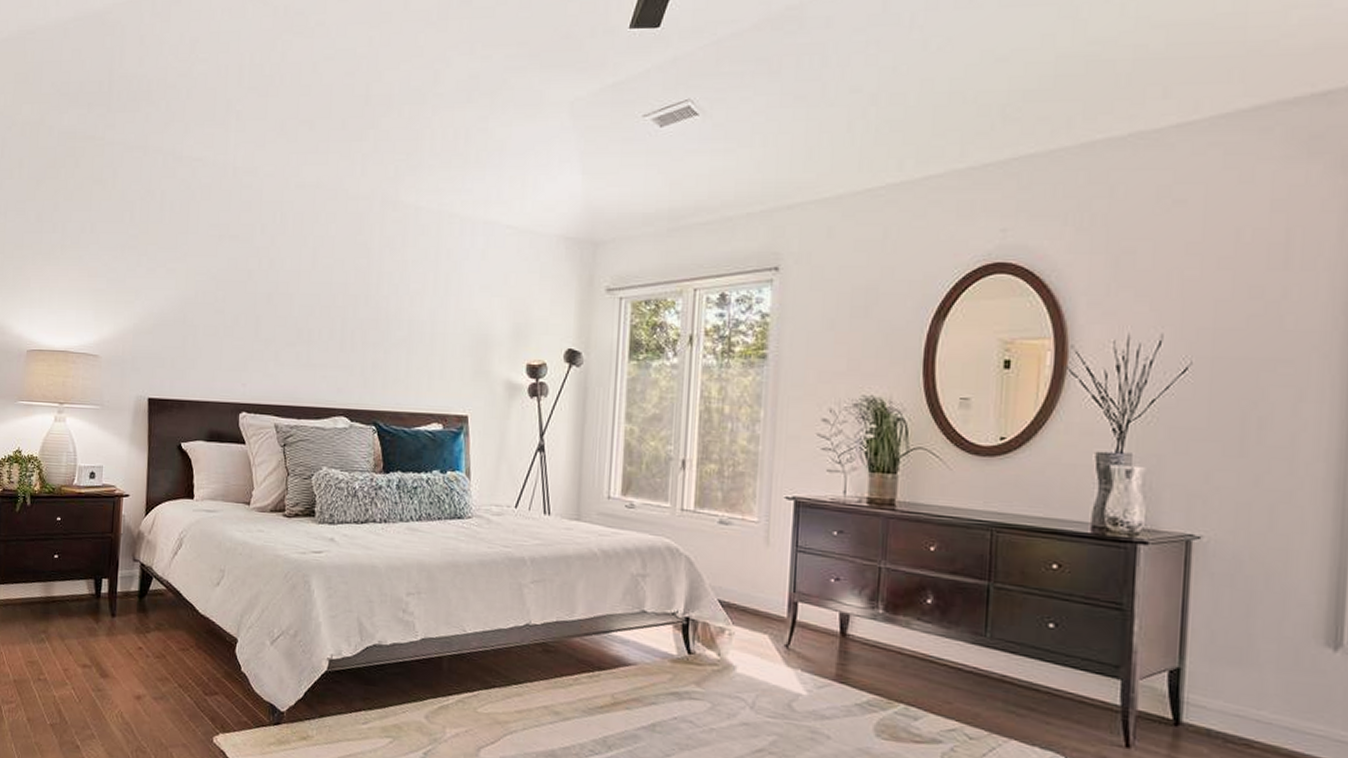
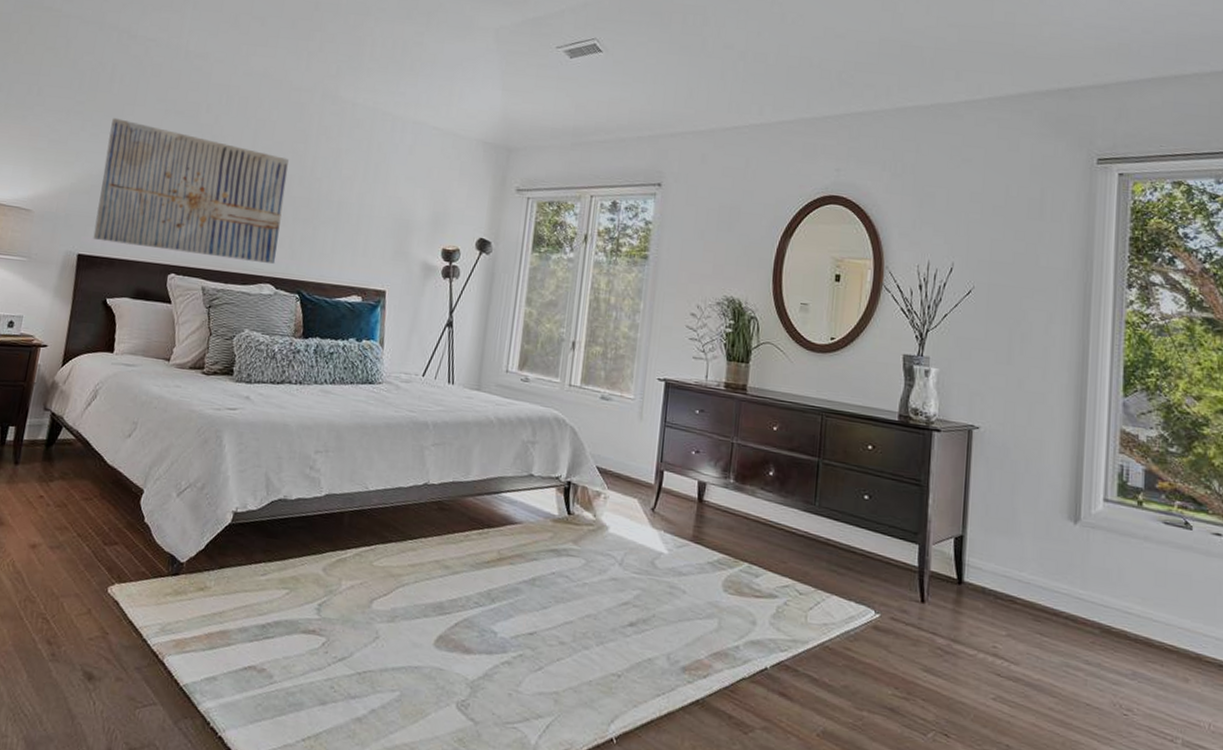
wall art: none [161,250,352,394] -> present [93,118,289,264]

